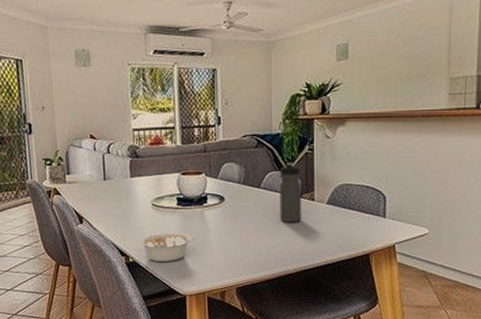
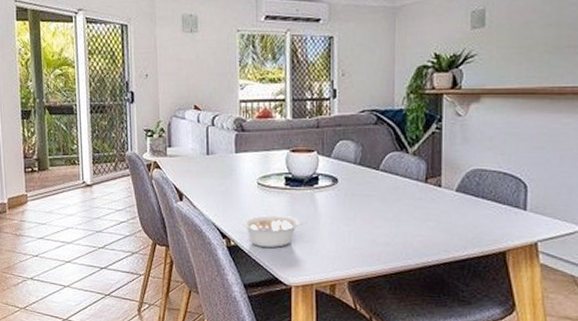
water bottle: present [279,162,302,223] -> none [400,142,427,211]

